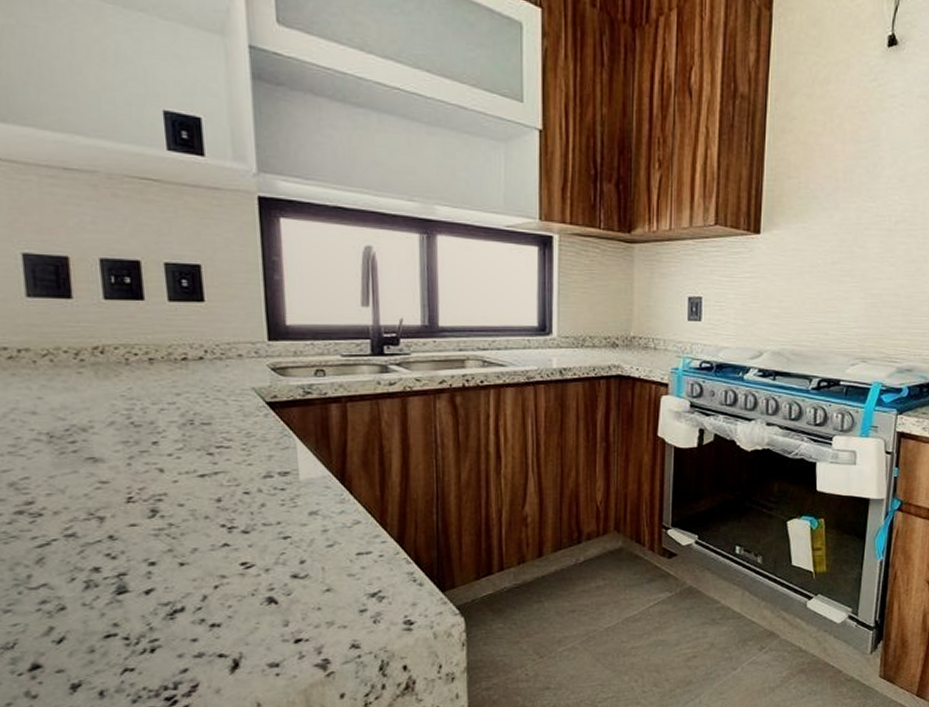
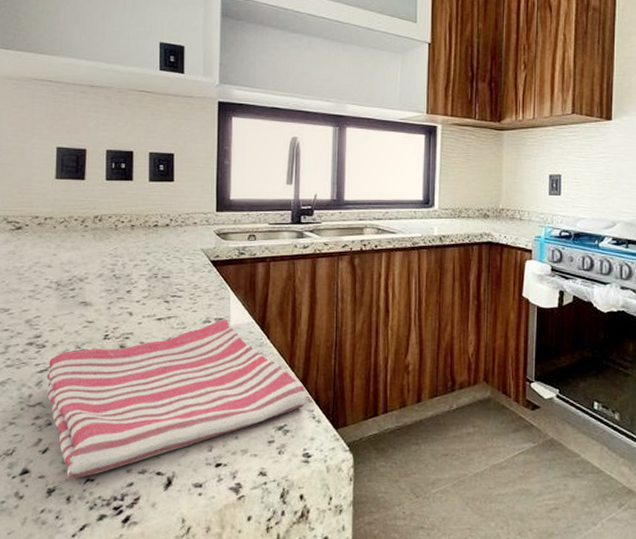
dish towel: none [49,472,405,670] -> present [46,319,307,479]

